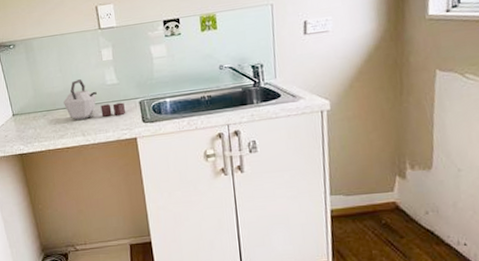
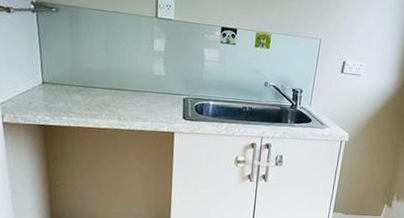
kettle: present [63,79,125,120] -> none [102,62,168,108]

